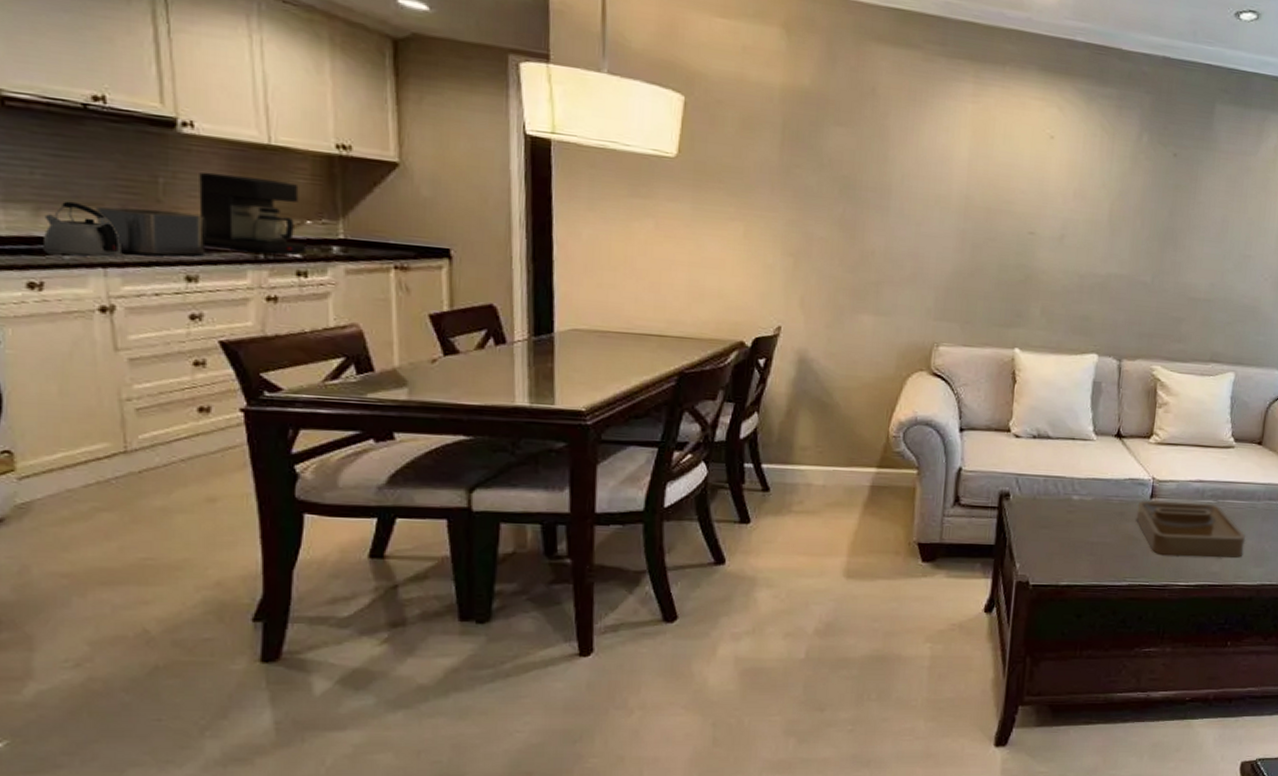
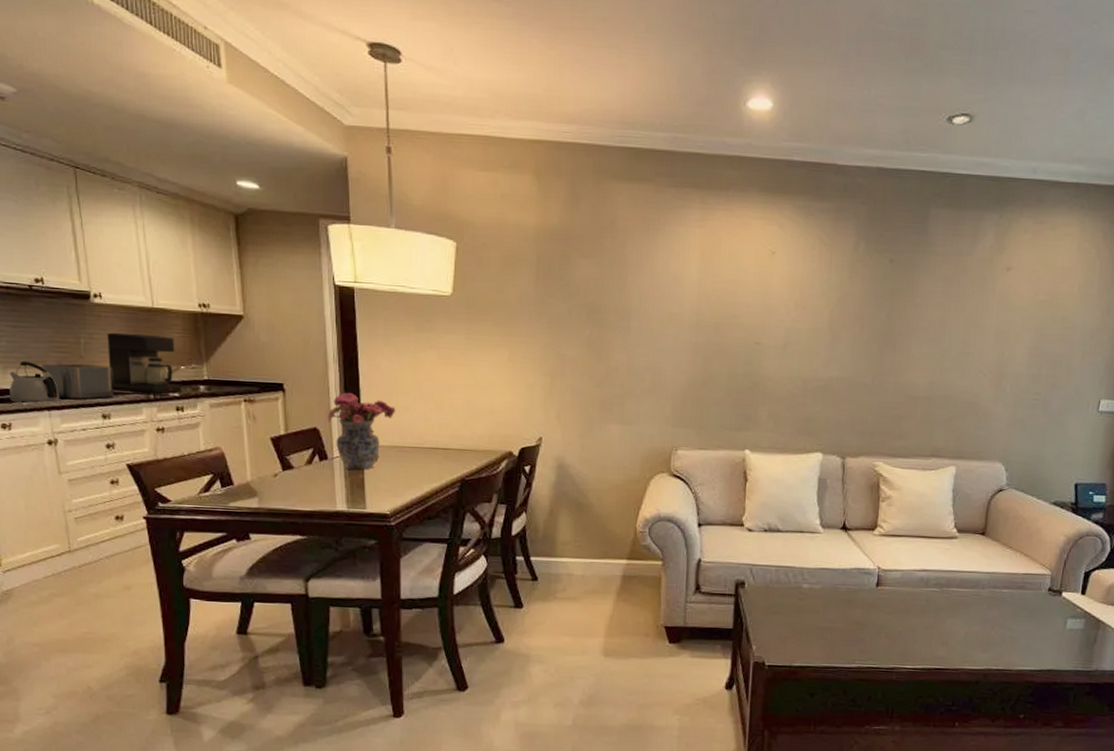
flower arrangement: none [507,264,600,359] -> present [327,393,396,471]
decorative tray: present [1136,501,1246,558] -> none [863,589,971,643]

